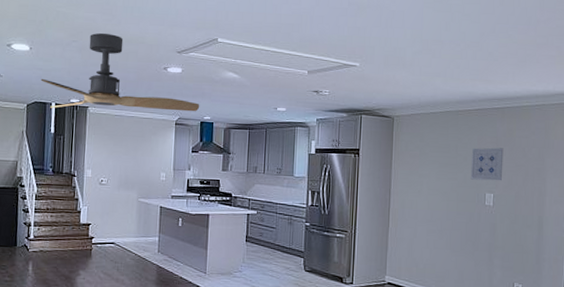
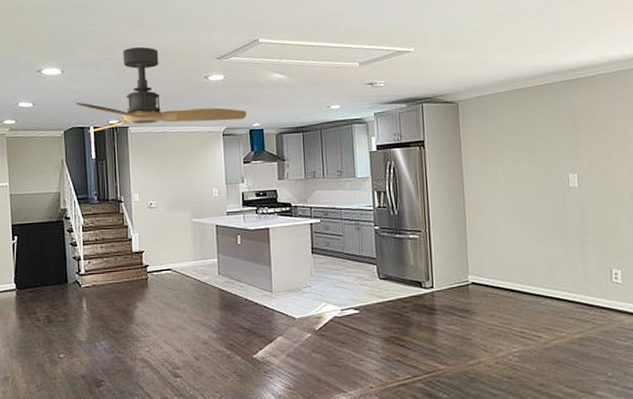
wall art: present [470,147,504,181] -> none [548,122,585,161]

